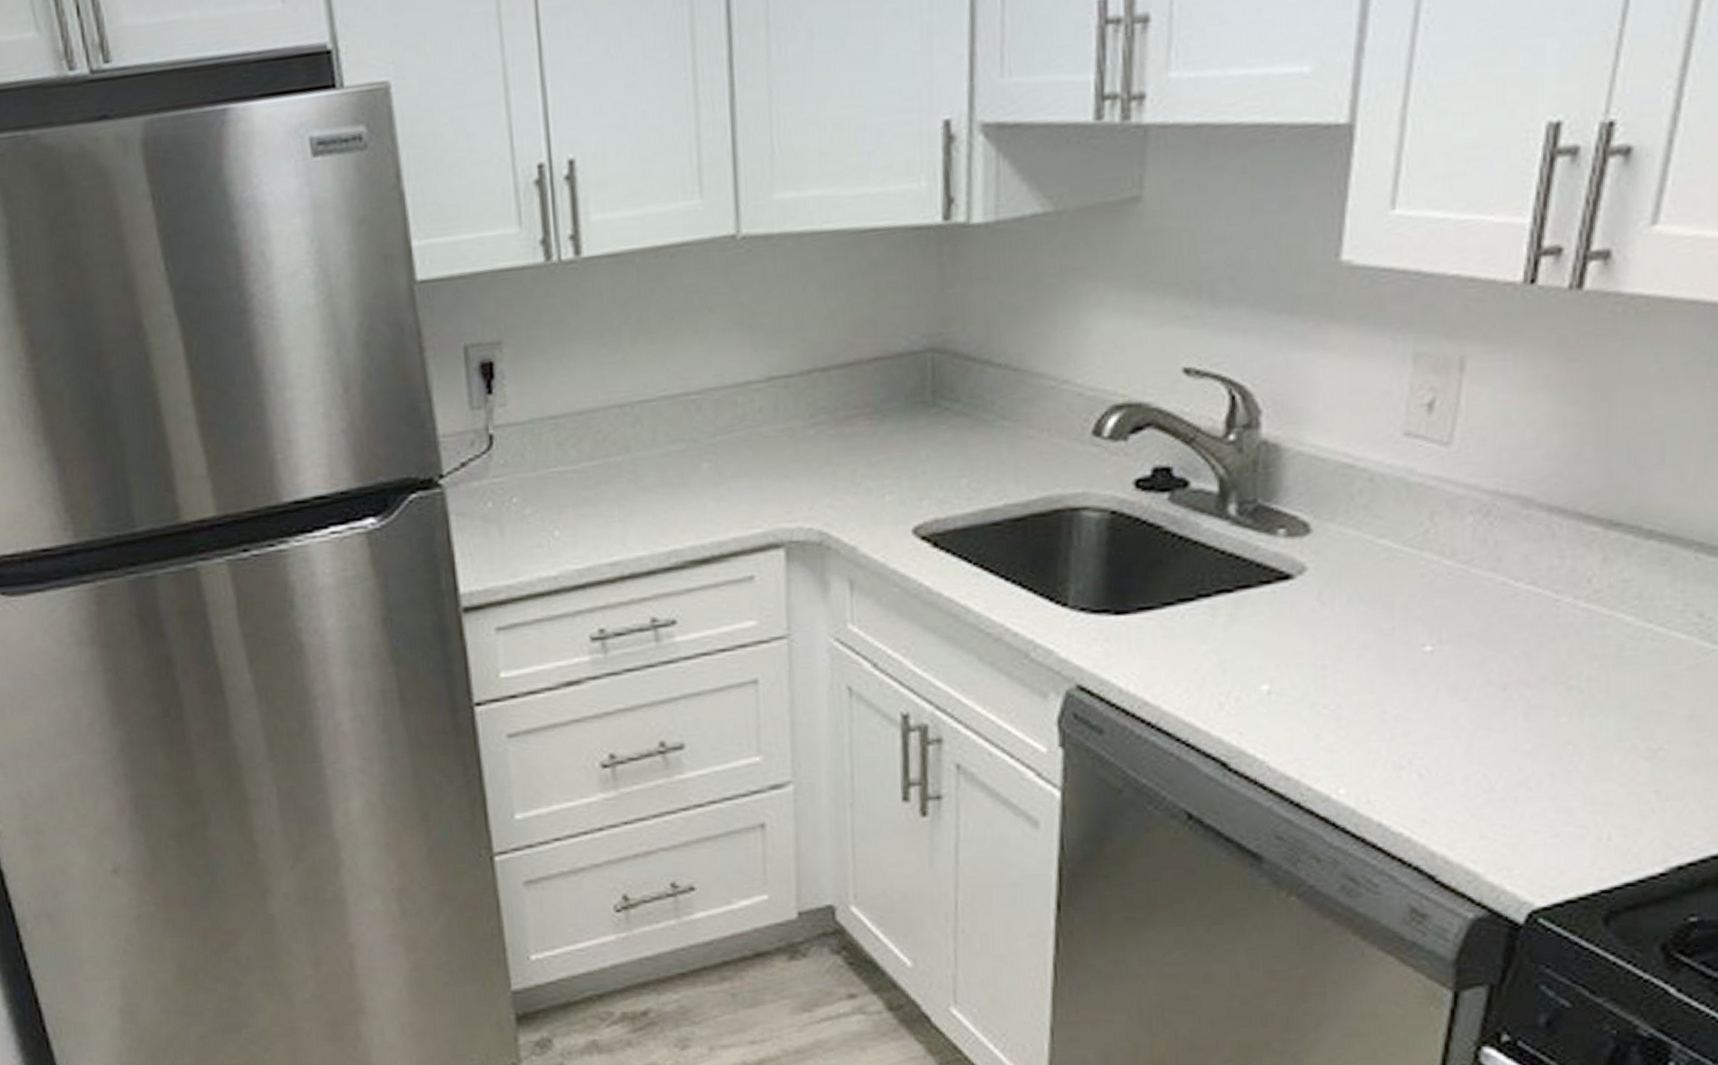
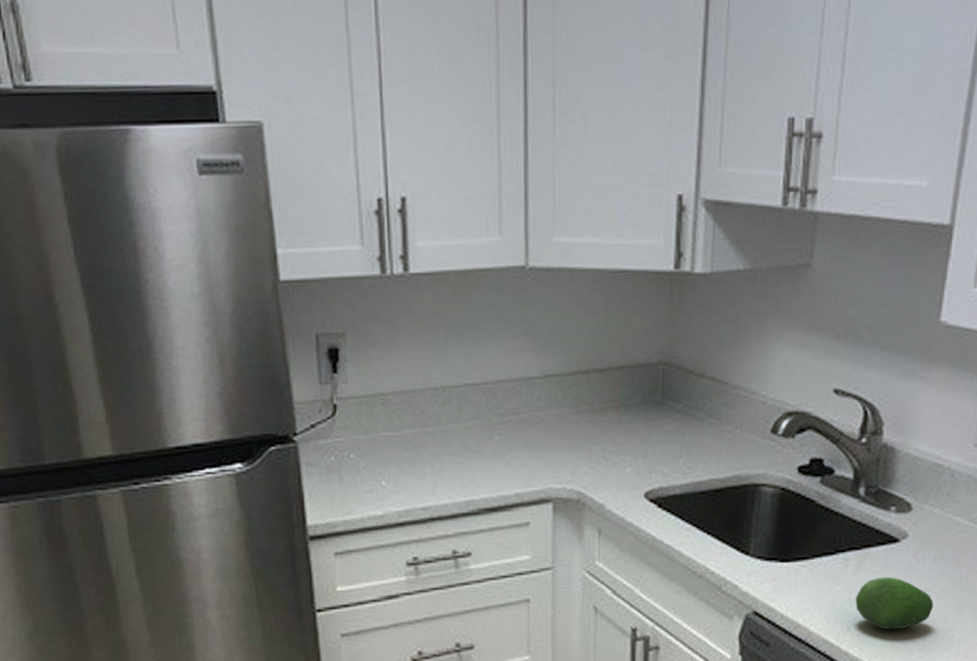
fruit: none [1230,629,1352,706] -> present [856,577,934,630]

